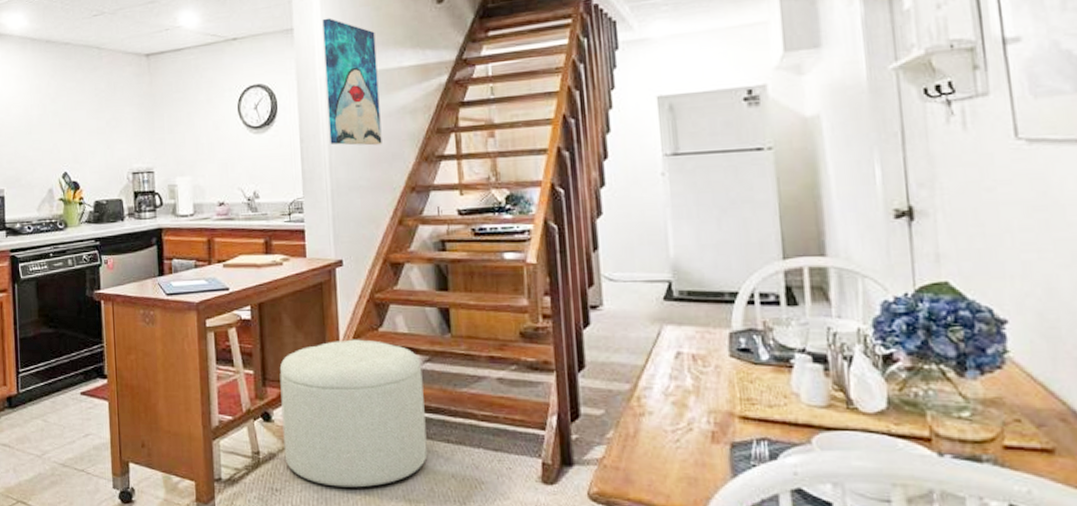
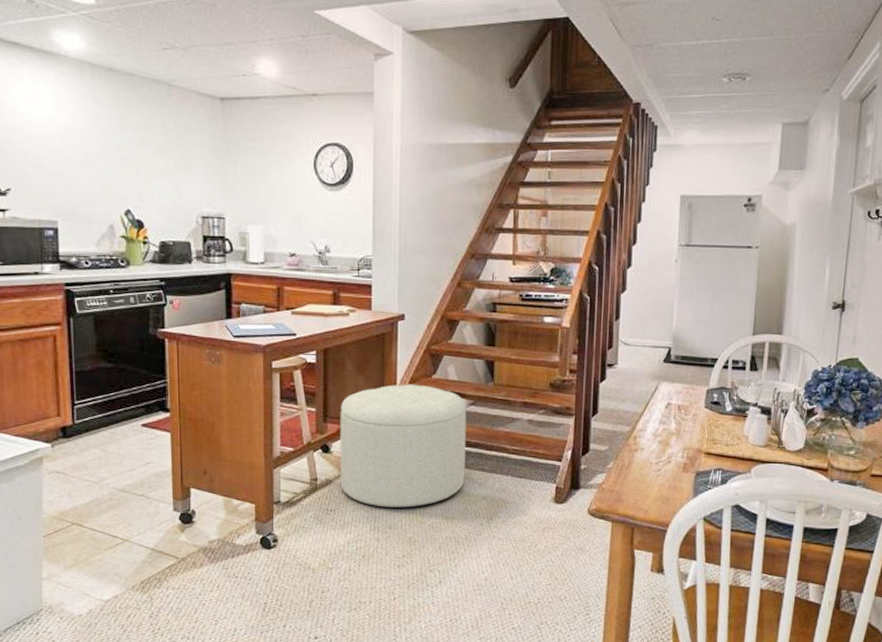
wall art: present [322,18,382,146] -> none [401,87,451,214]

